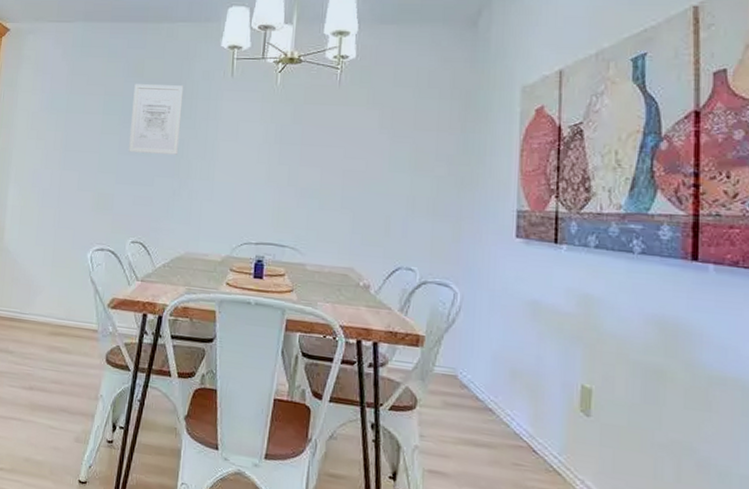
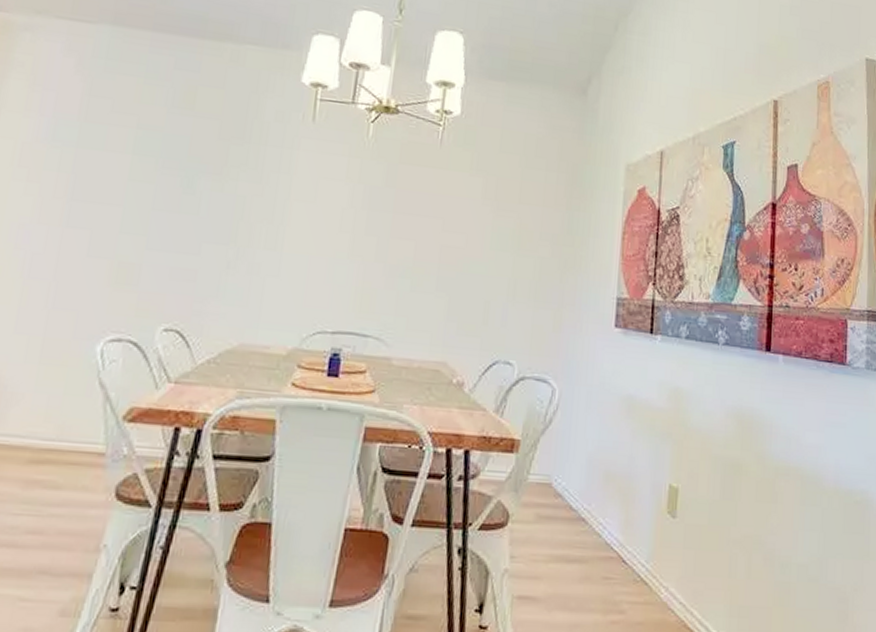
wall art: present [129,84,184,155] -> none [167,117,250,215]

